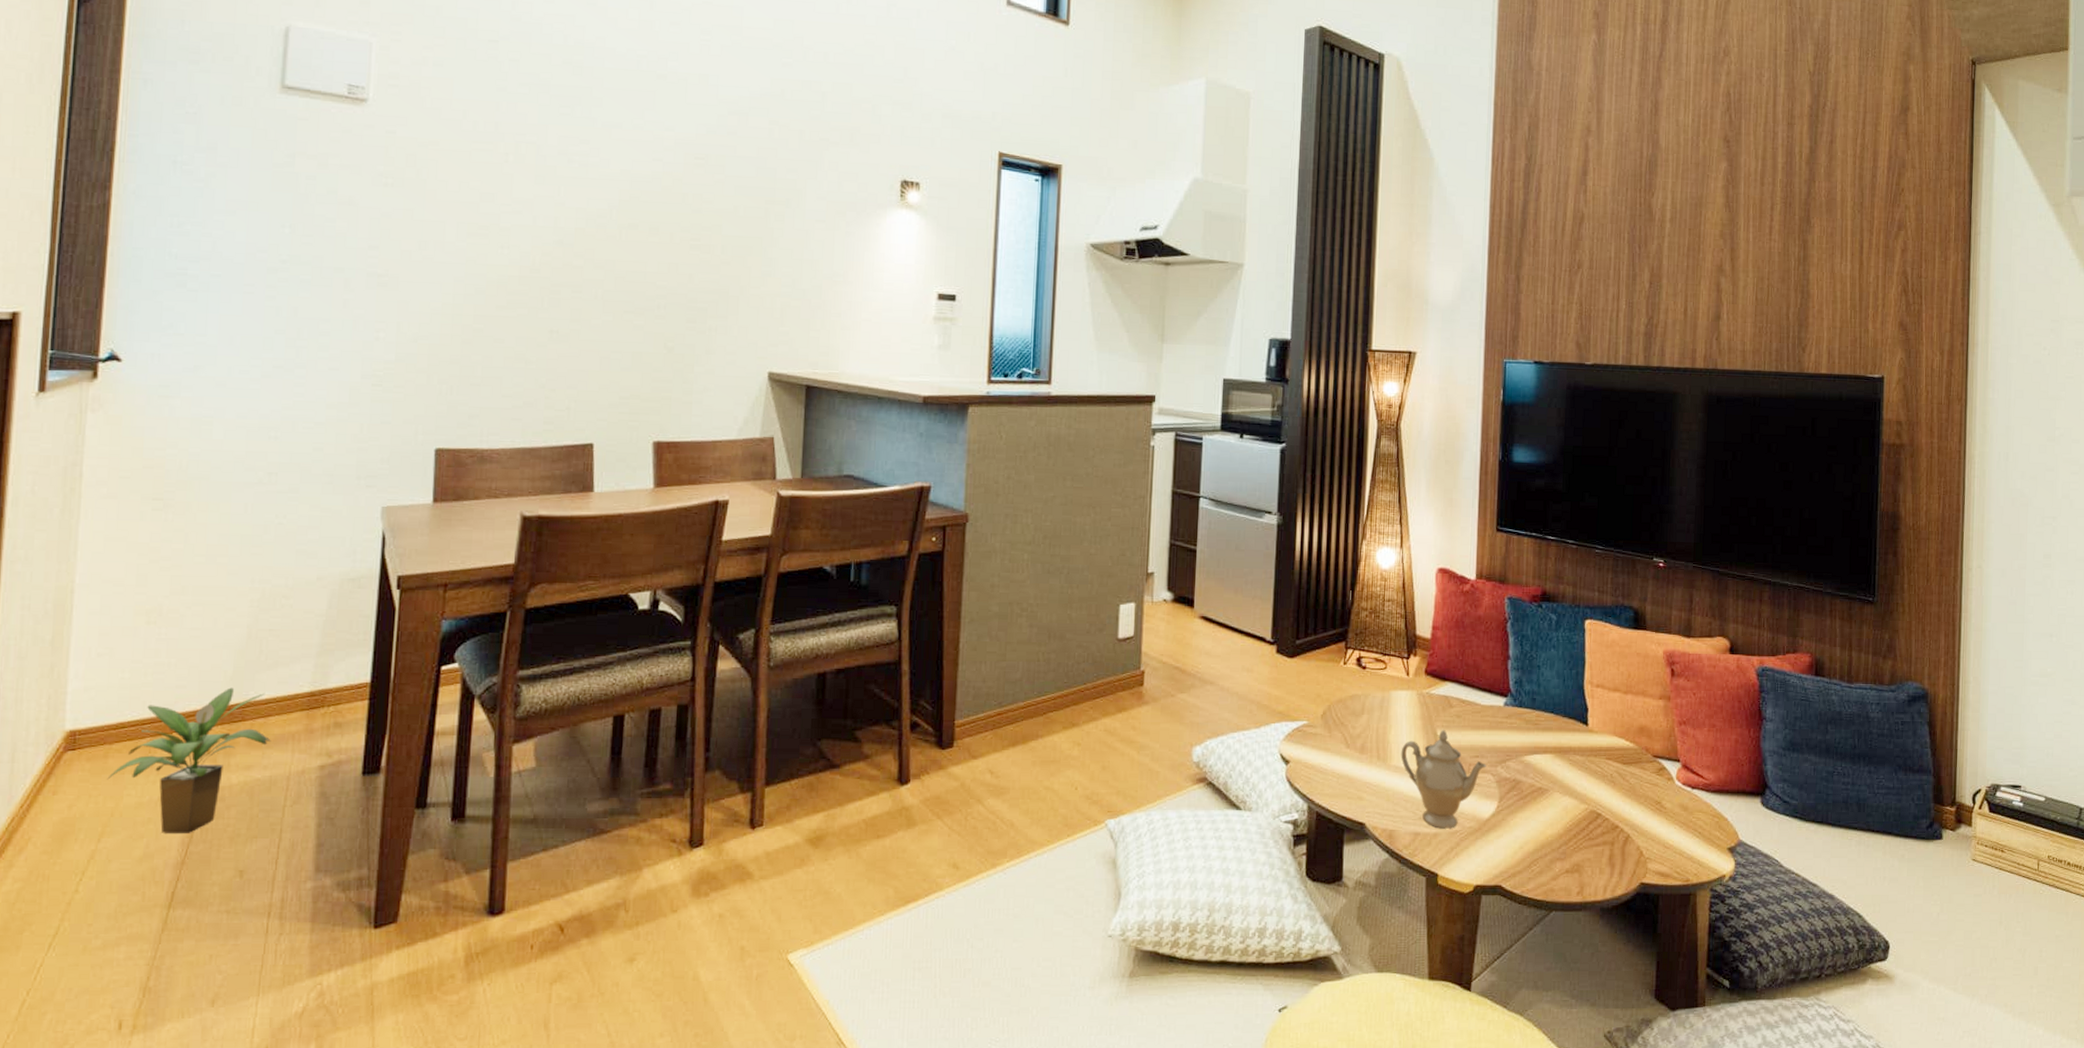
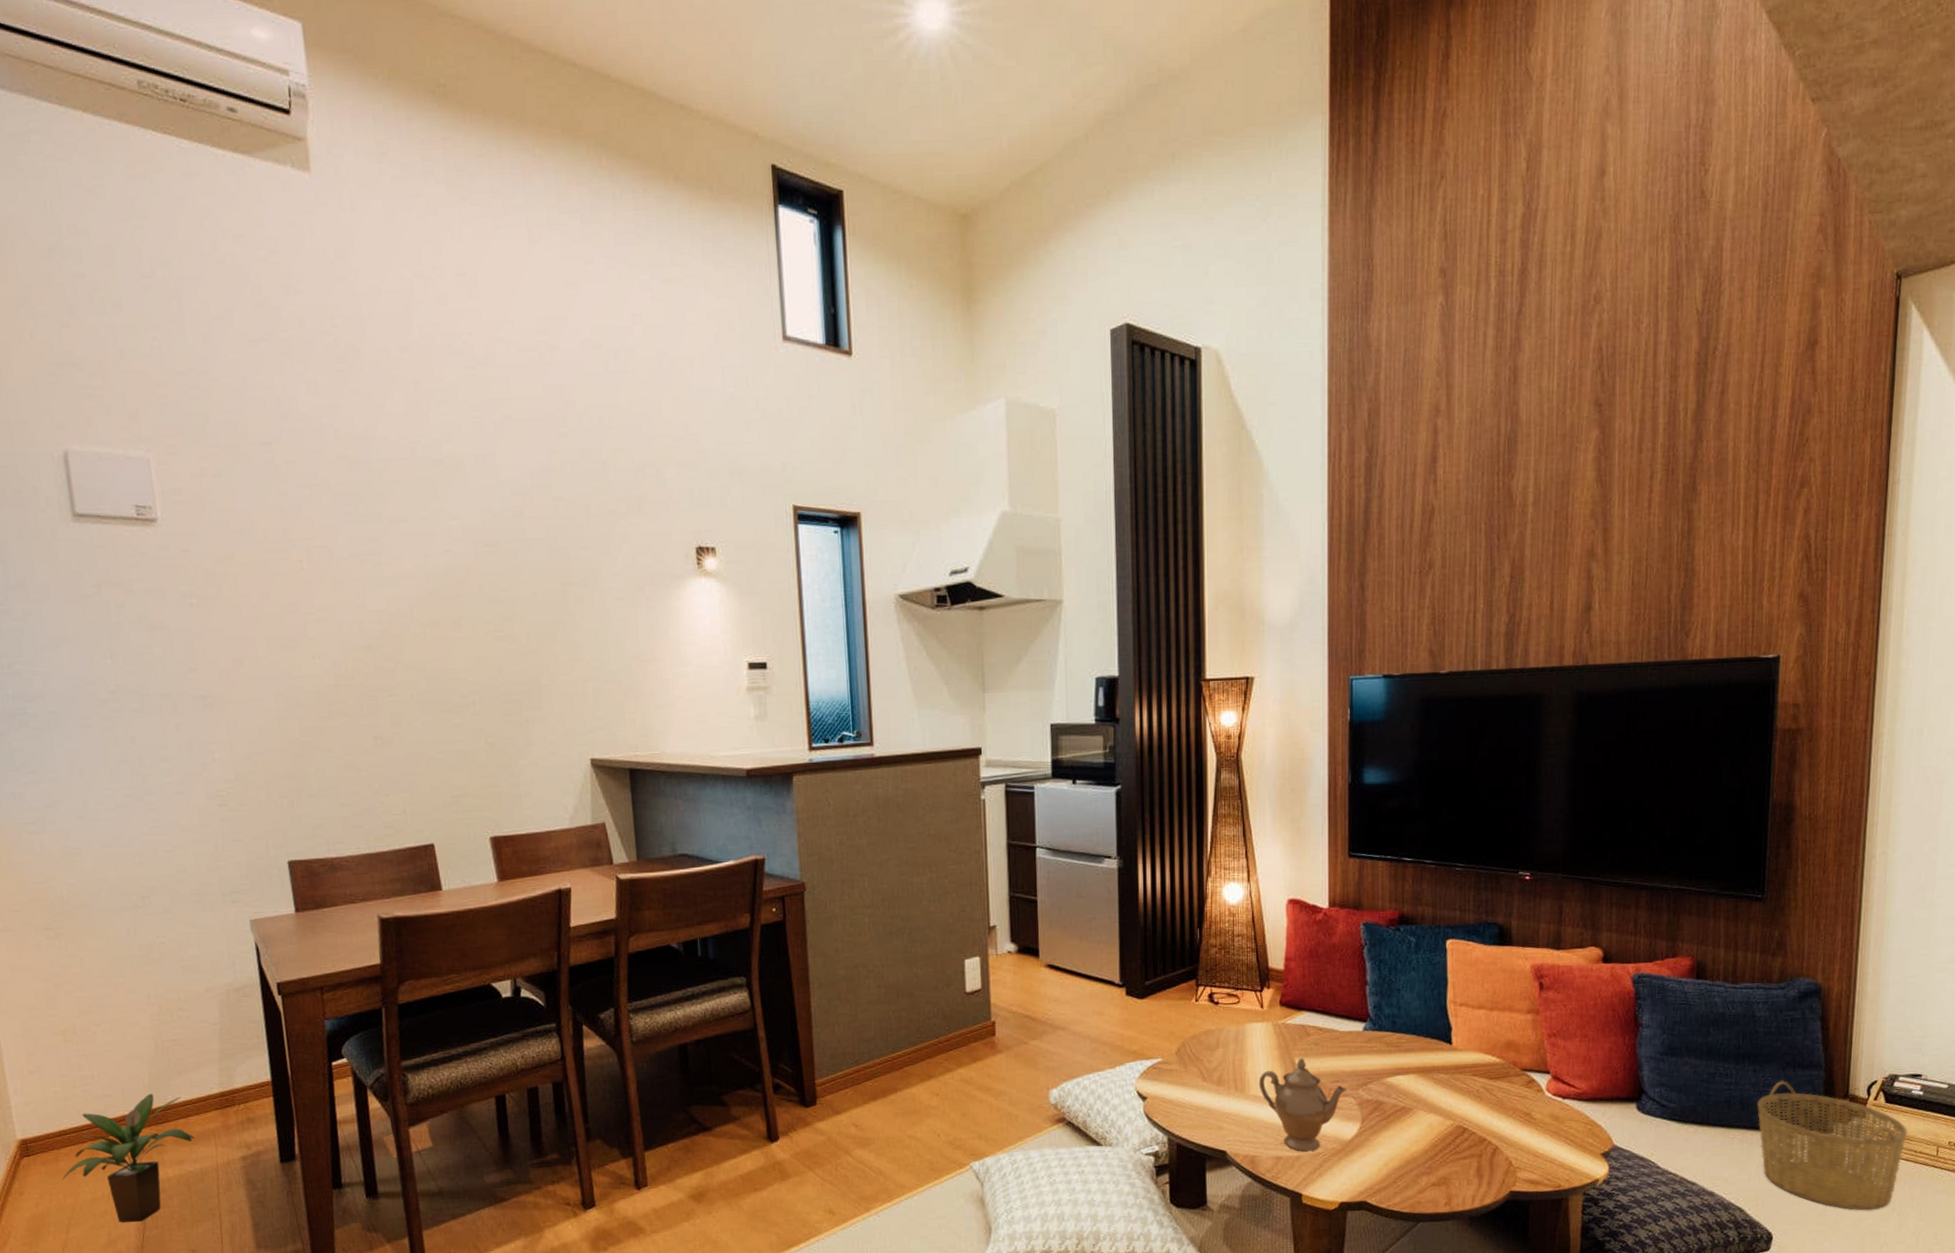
basket: none [1872,784,2011,923] -> present [1756,1081,1908,1210]

